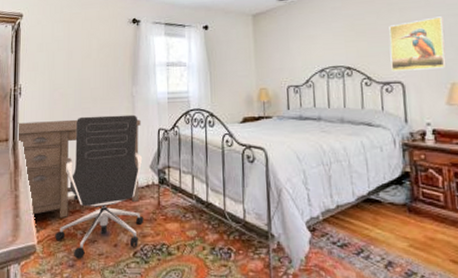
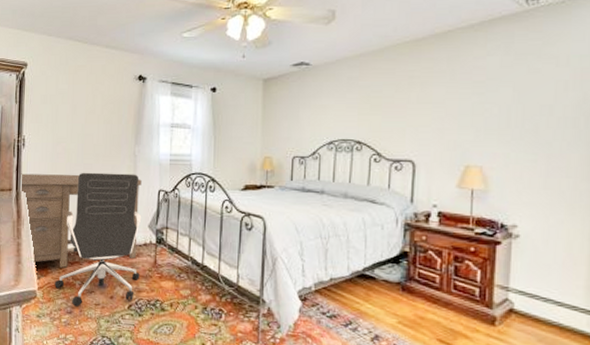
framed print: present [389,16,447,71] -> none [404,94,467,150]

